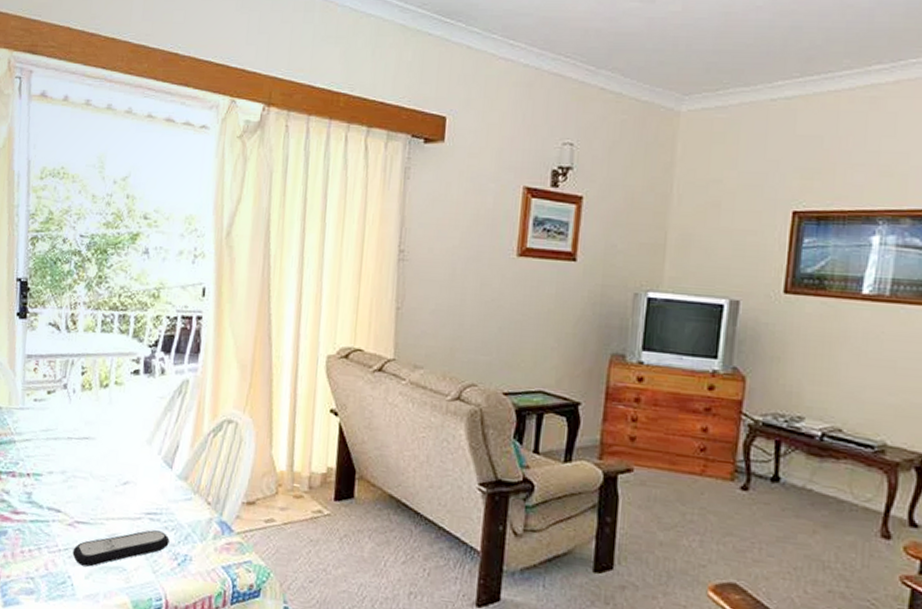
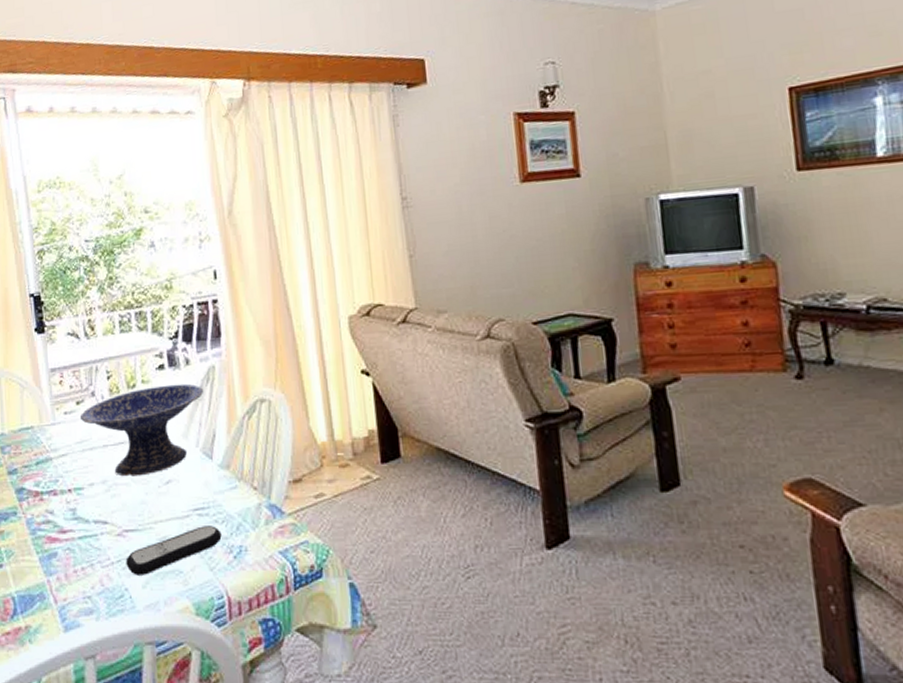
decorative bowl: none [49,389,174,473] -> present [80,383,203,477]

